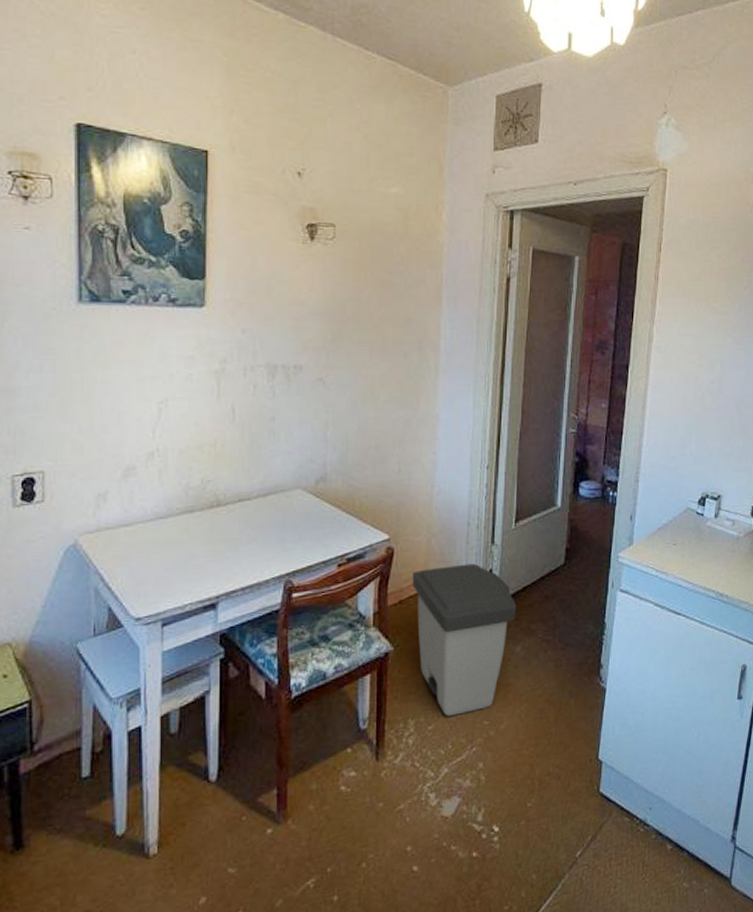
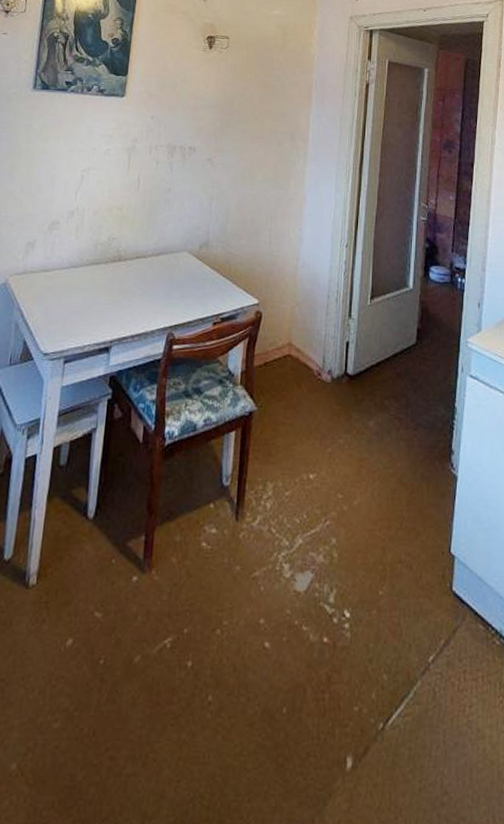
trash can: present [412,563,517,716] -> none [276,334,371,484]

